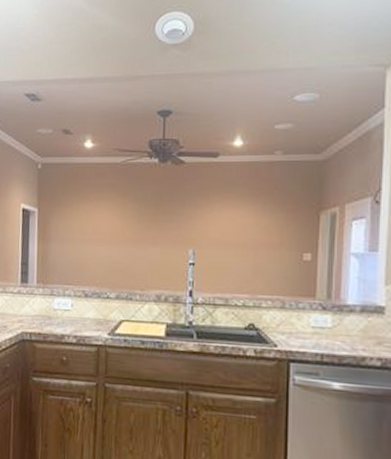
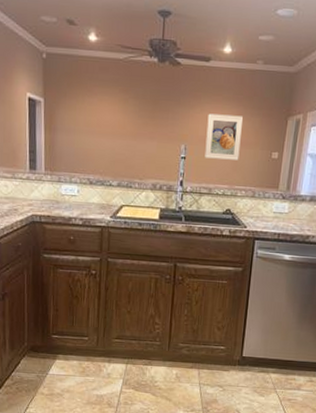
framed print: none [218,213,263,265] -> present [205,113,244,160]

